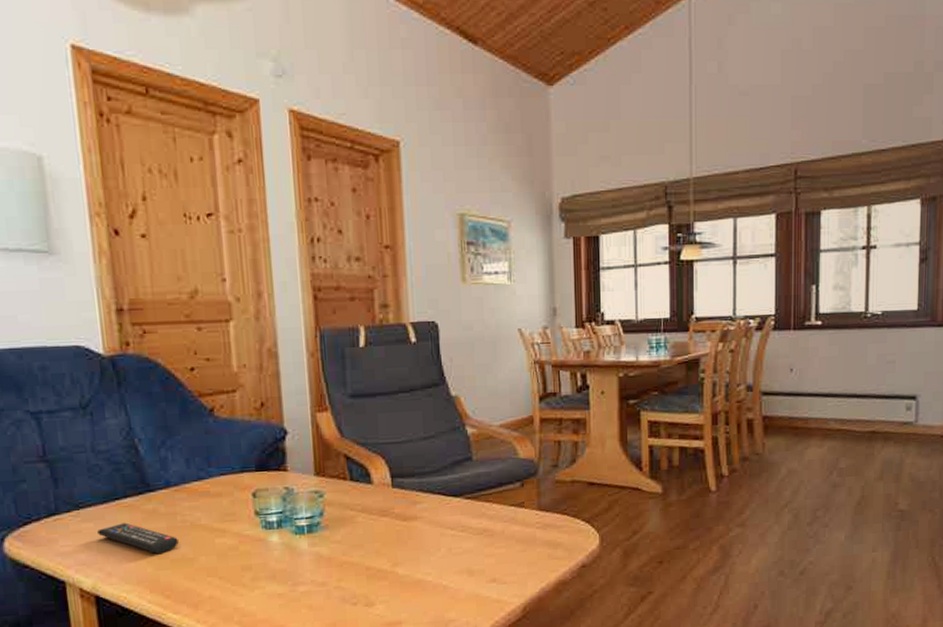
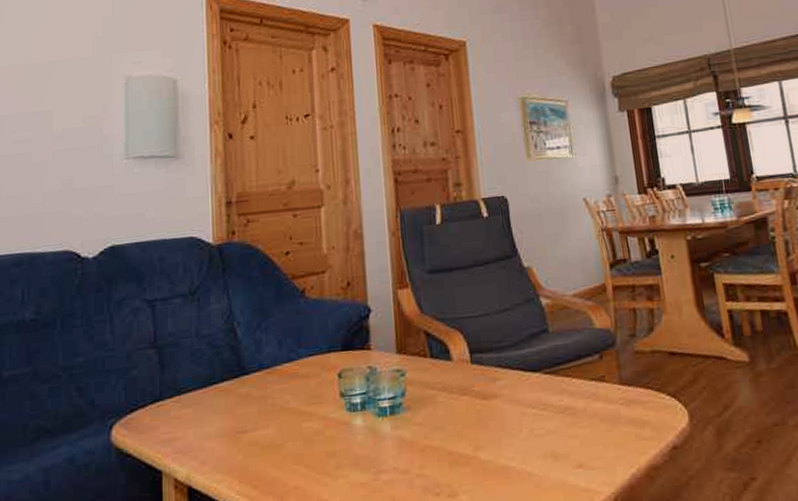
remote control: present [97,522,179,555] -> none [195,407,268,441]

